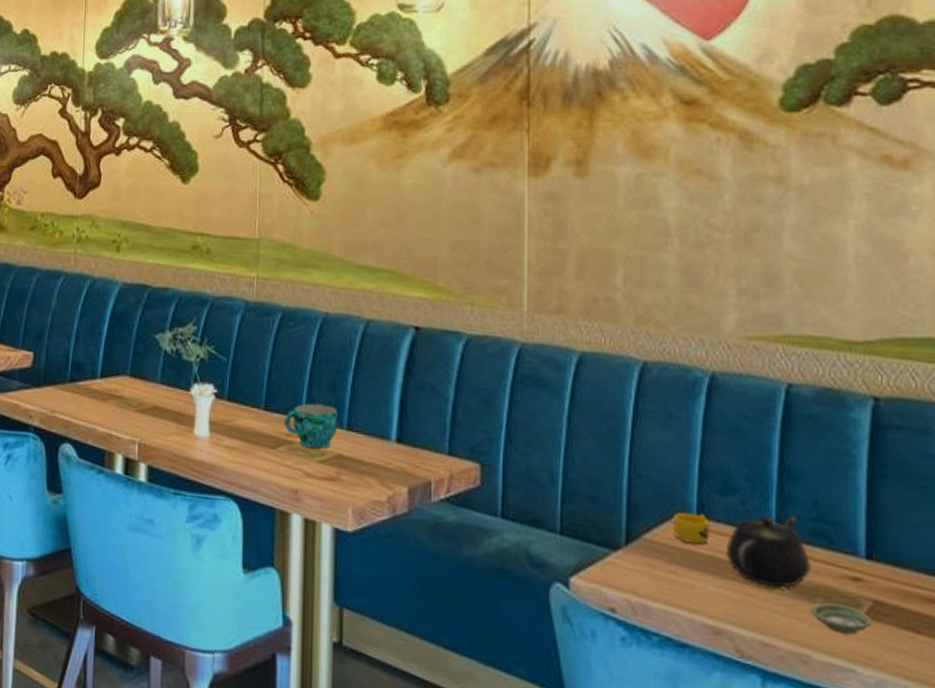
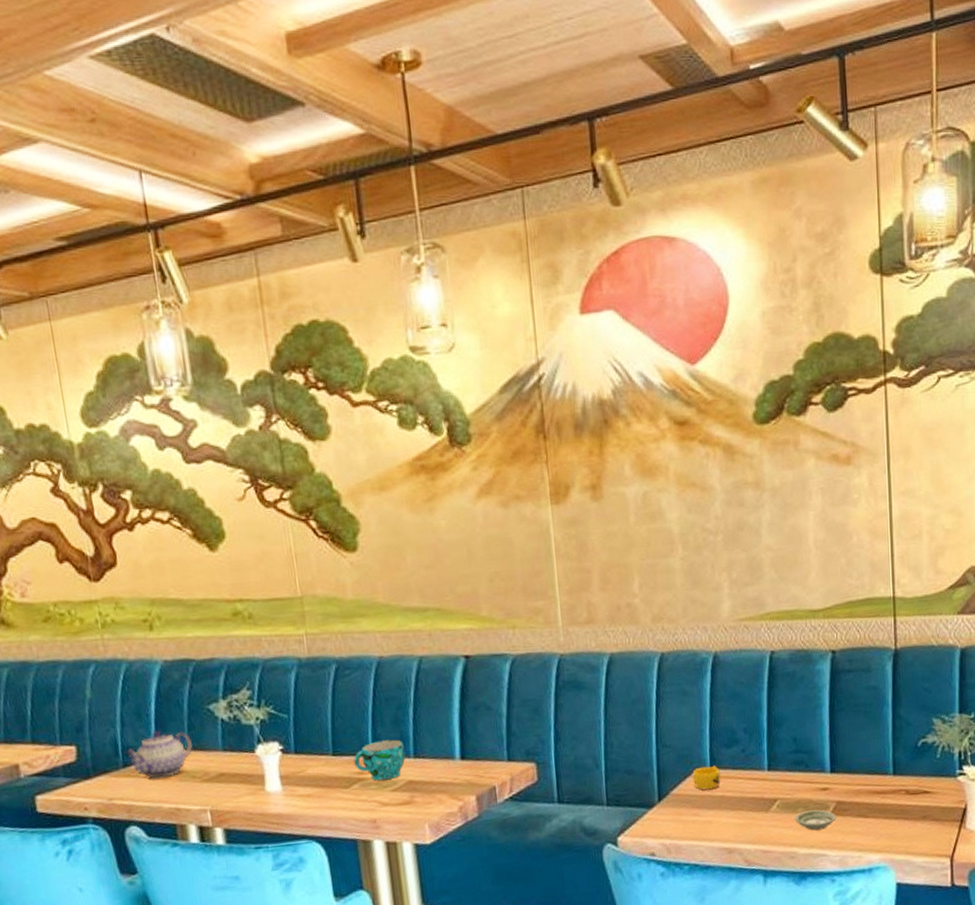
teapot: none [73,350,134,400] -> present [124,729,193,779]
teapot: present [725,515,811,588] -> none [733,753,794,809]

